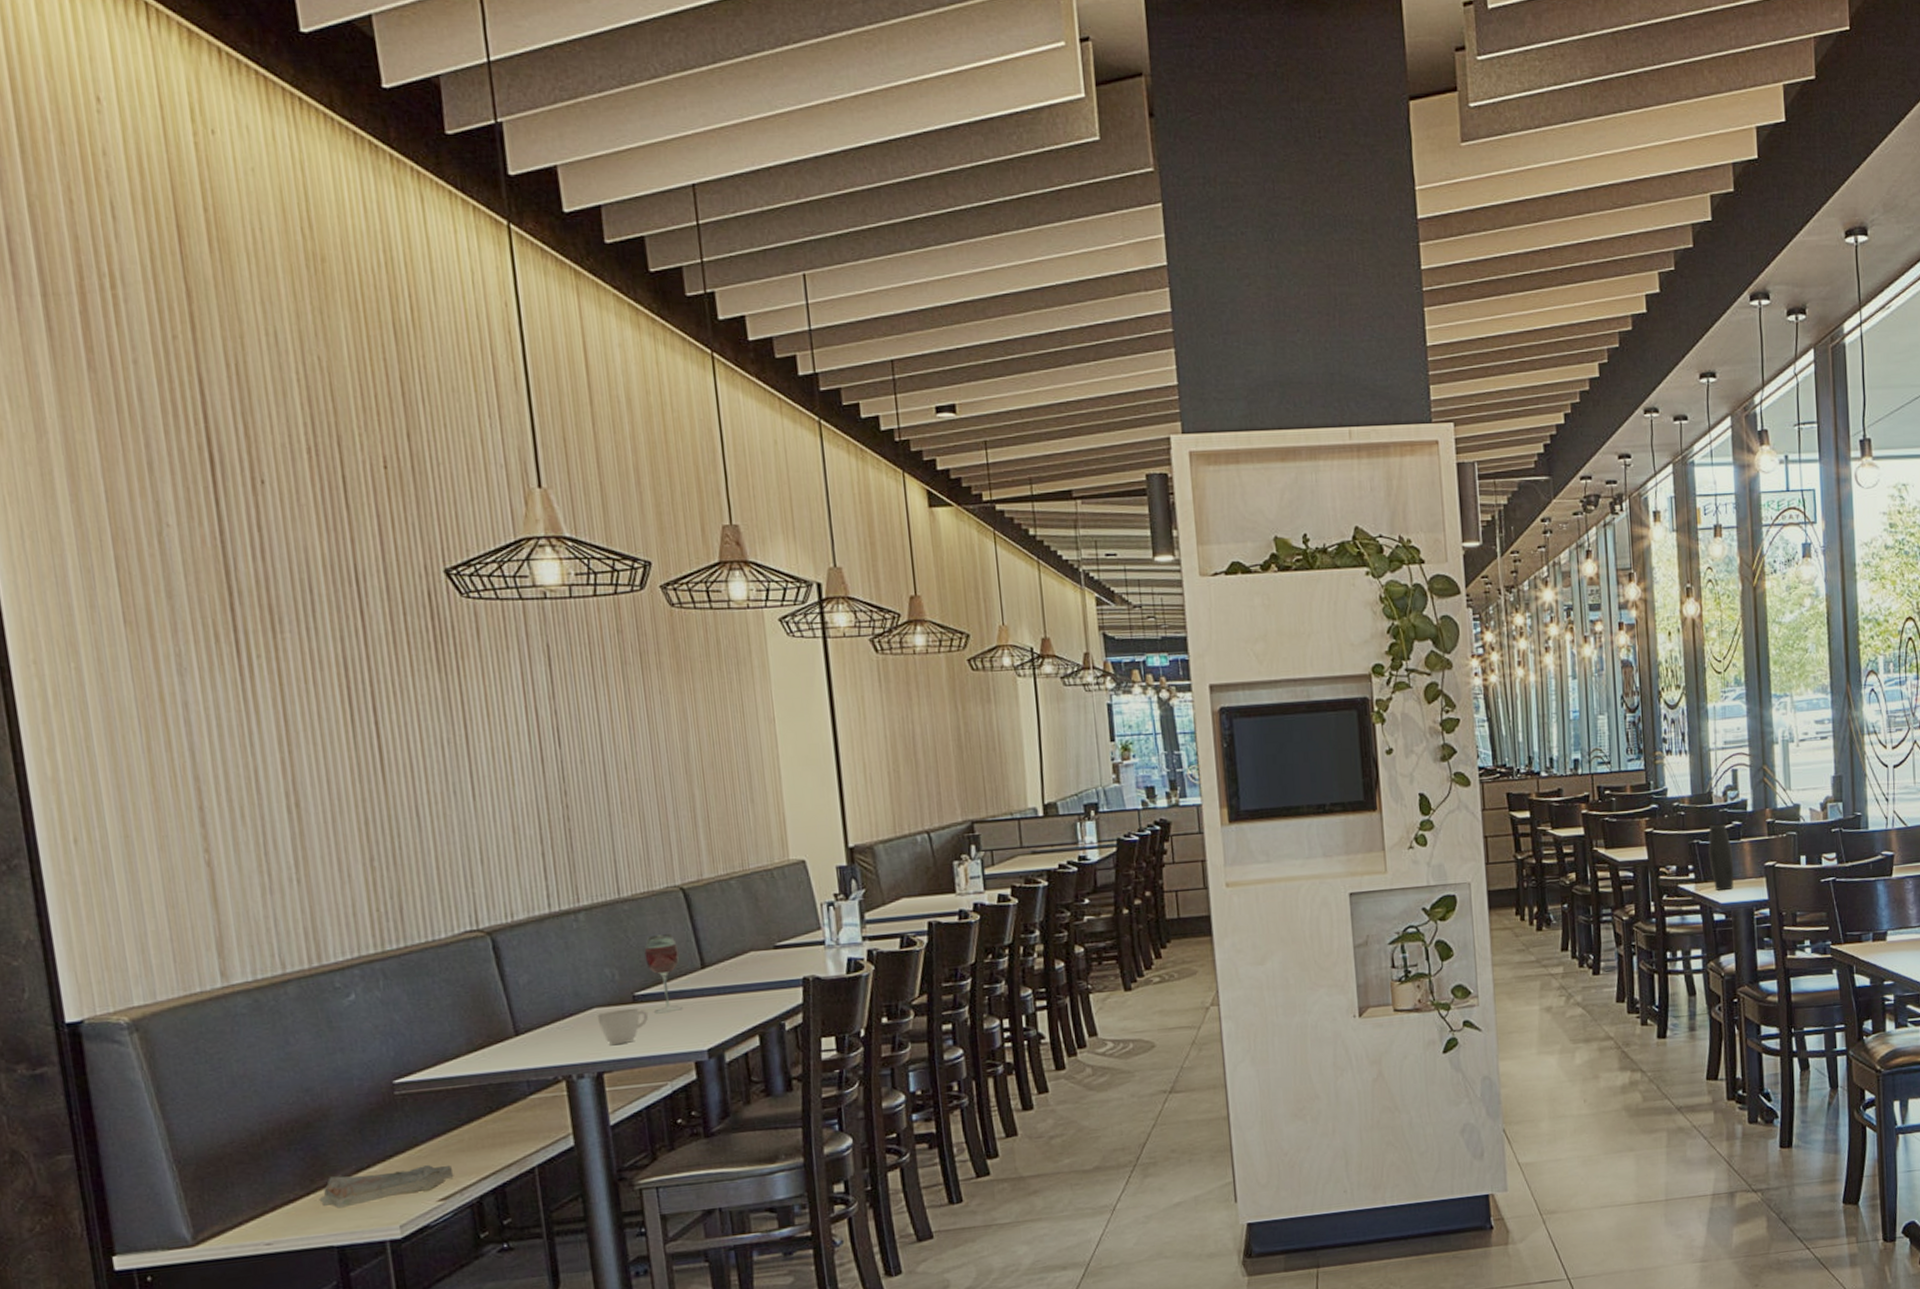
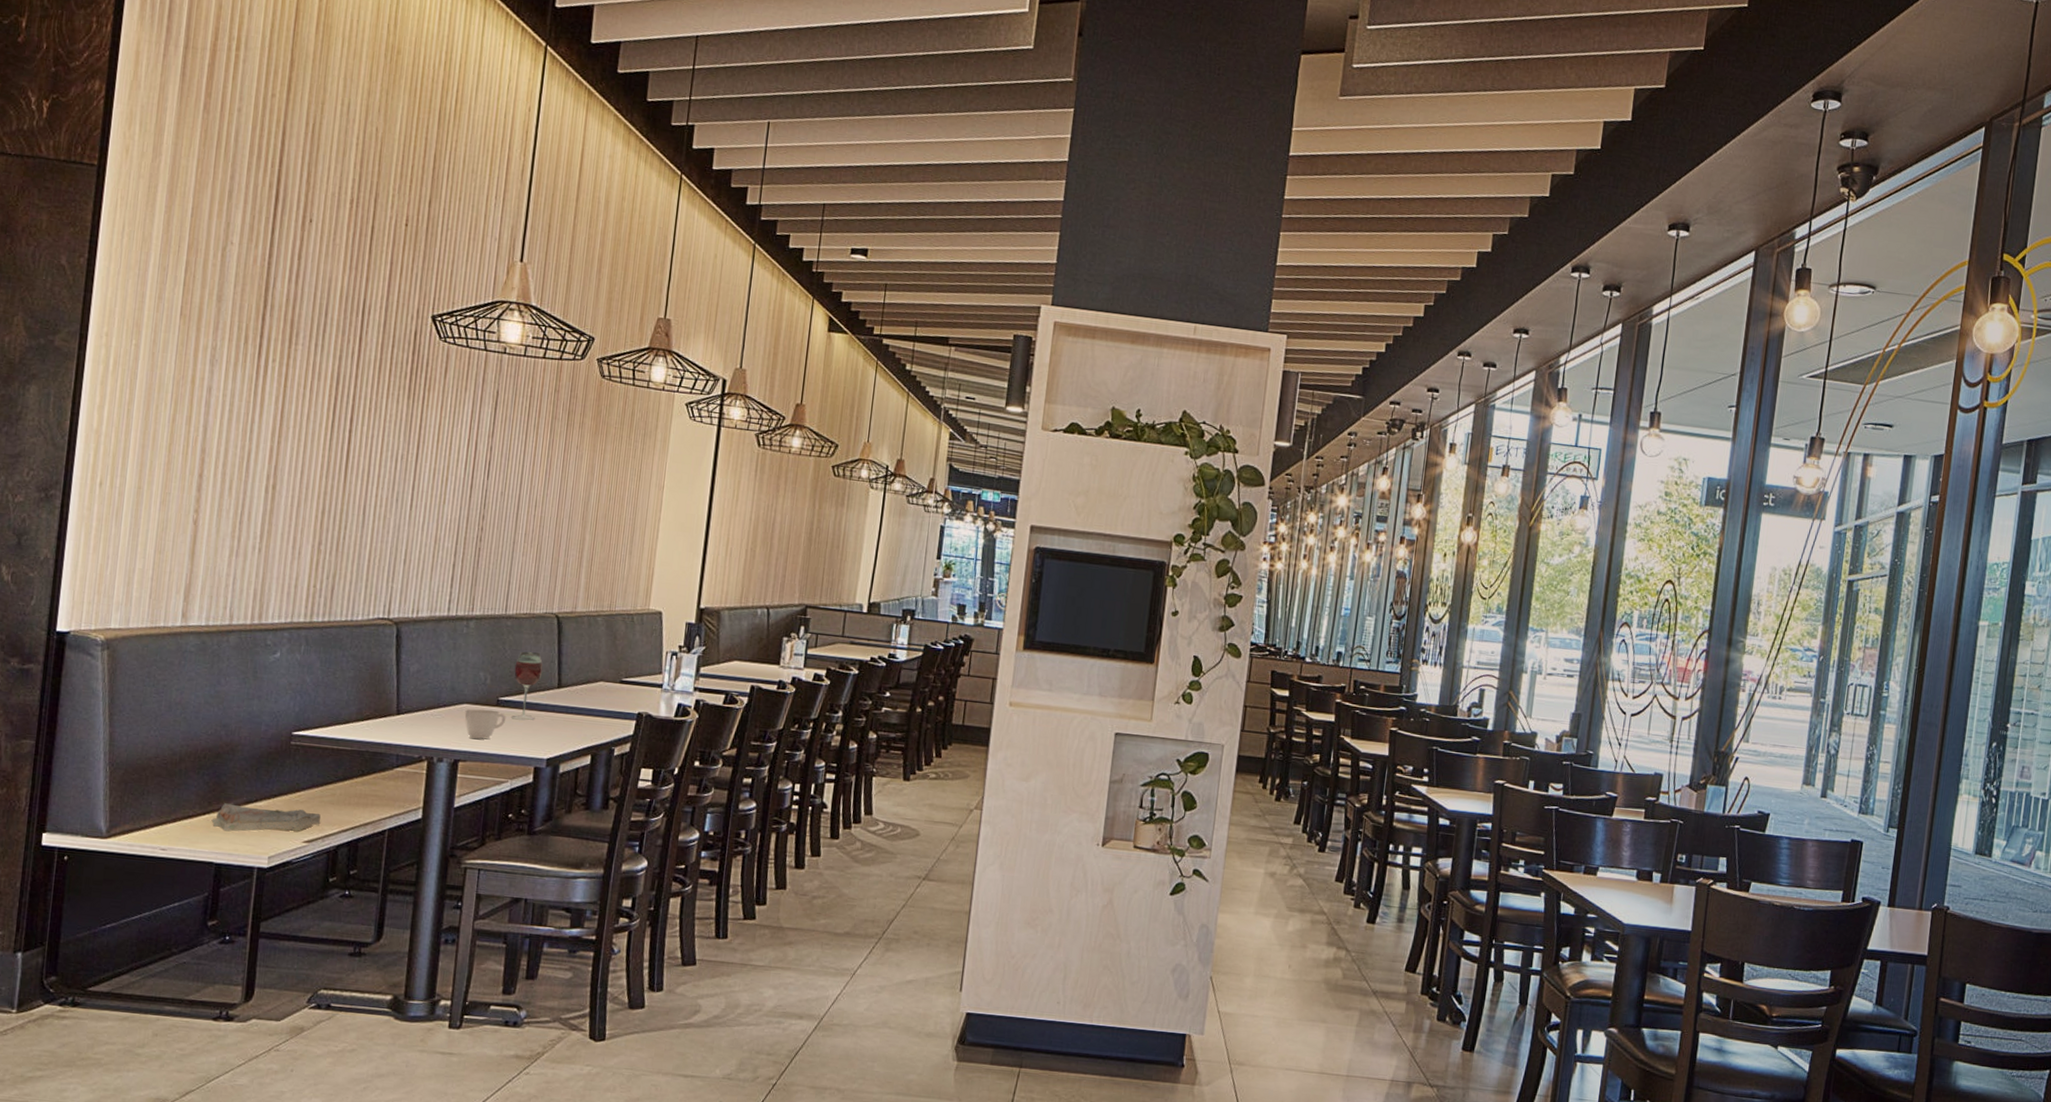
vase: present [1708,825,1734,890] -> none [1444,736,1467,798]

